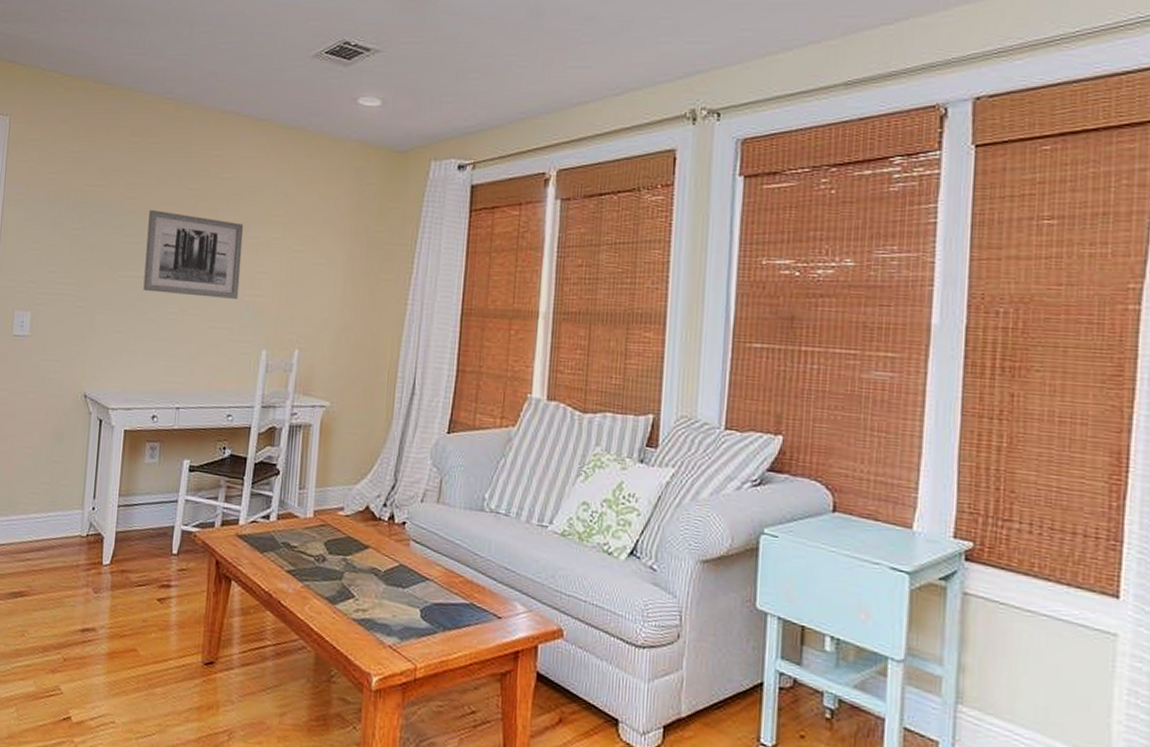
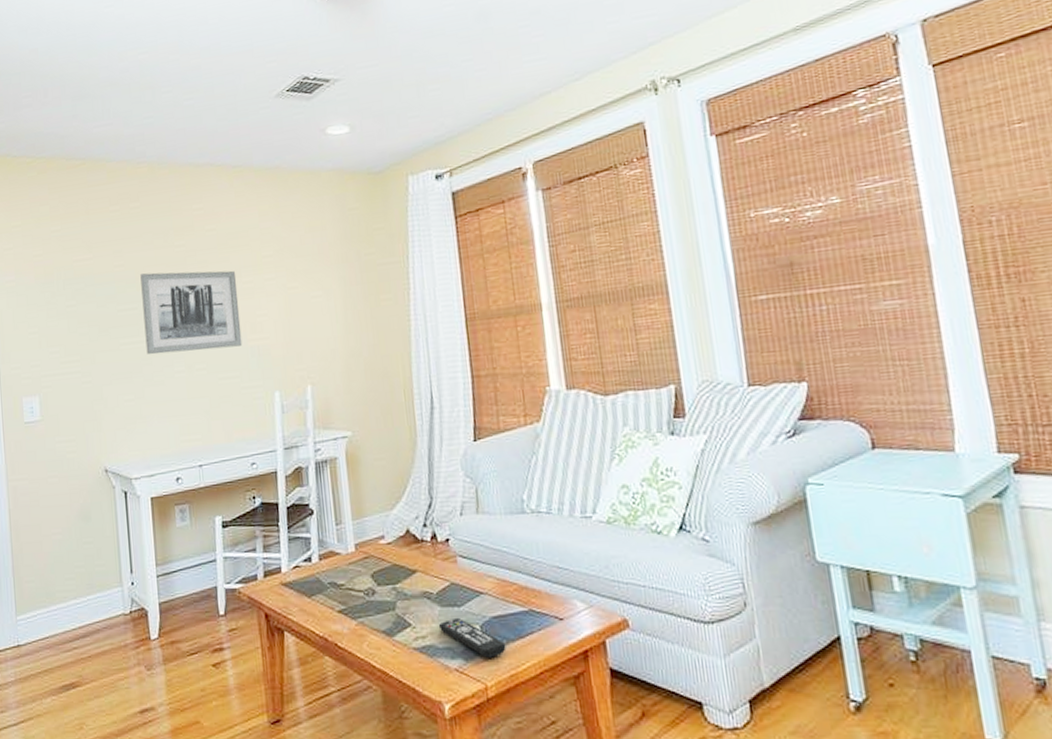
remote control: none [380,597,442,642] -> present [438,617,506,658]

